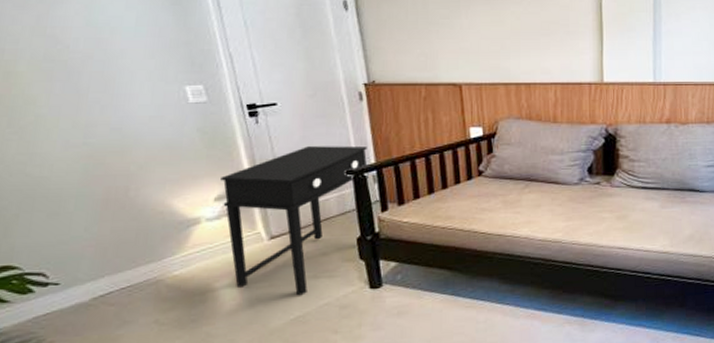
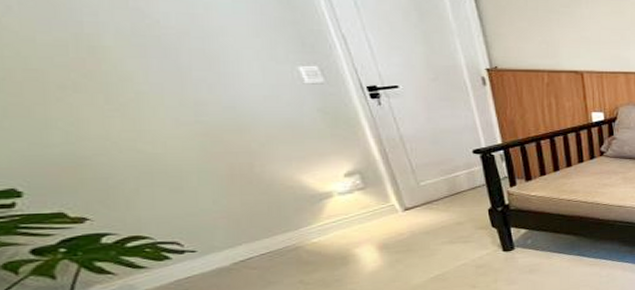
side table: present [221,145,369,296] -> none [348,127,496,258]

